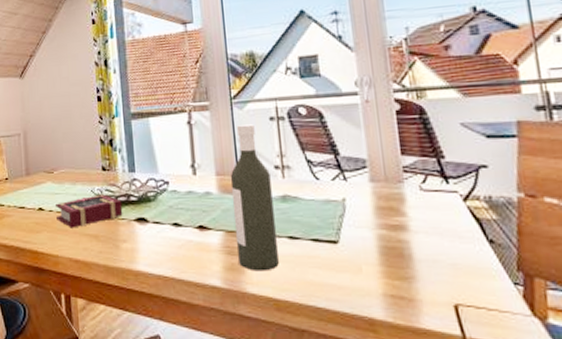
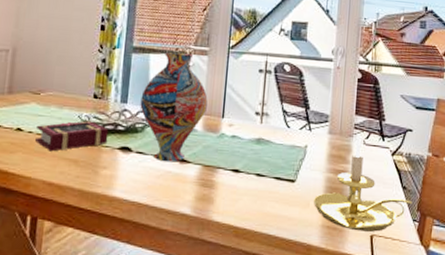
vase: none [147,111,219,231] -> present [140,52,208,162]
bottle: present [230,123,279,272] -> none [210,71,251,203]
candle holder: none [365,179,509,300] -> present [313,135,413,232]

